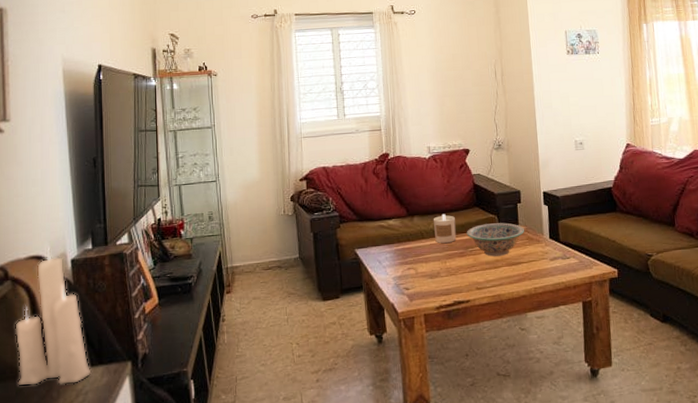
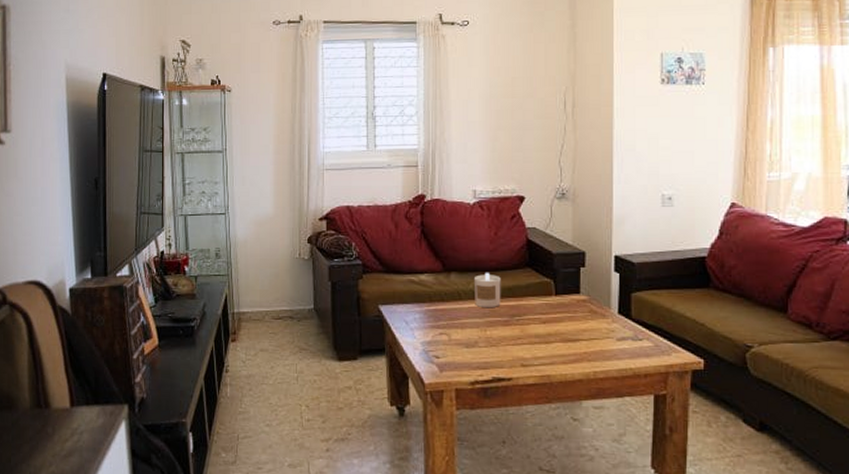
candle: present [15,245,92,386] -> none [12,271,87,422]
decorative bowl: present [466,222,524,257] -> none [513,289,586,329]

